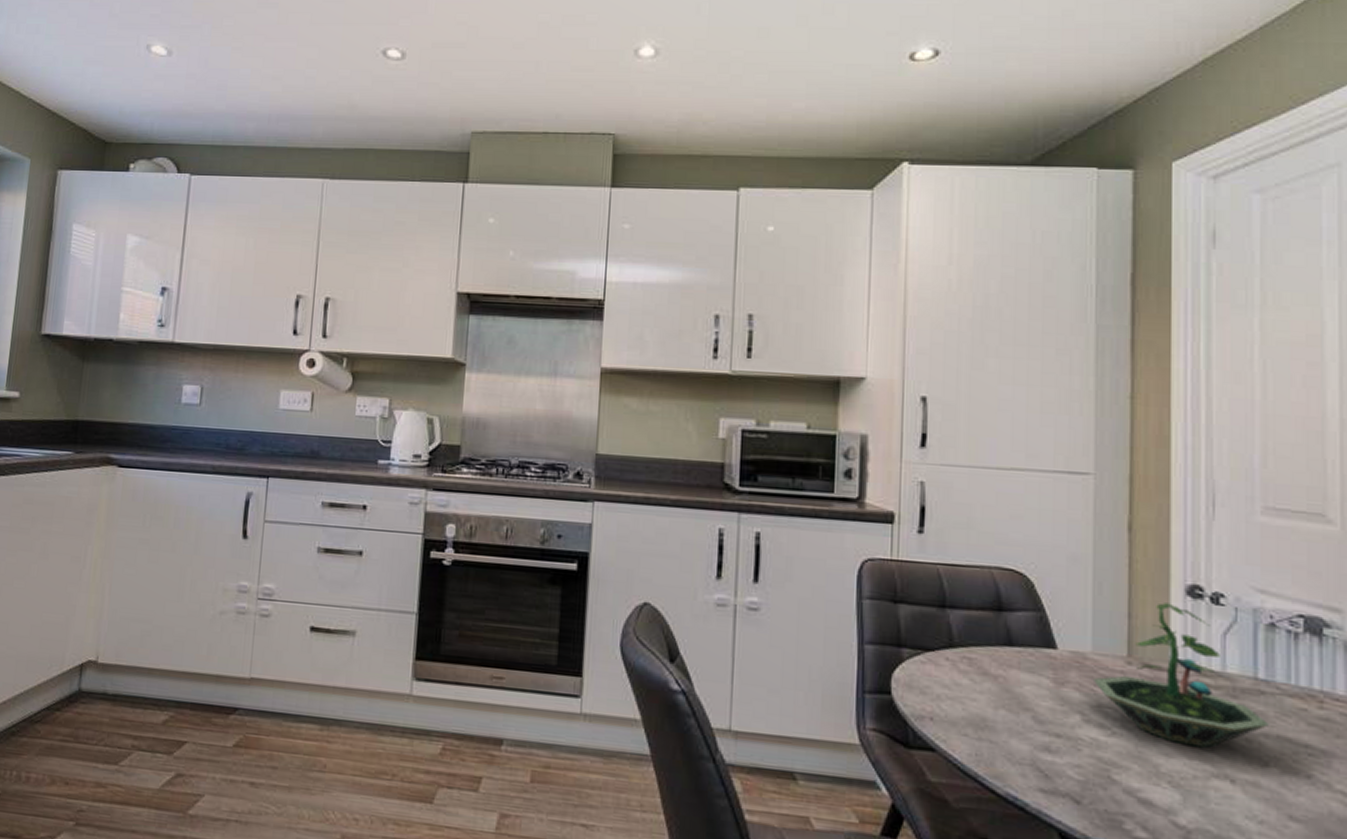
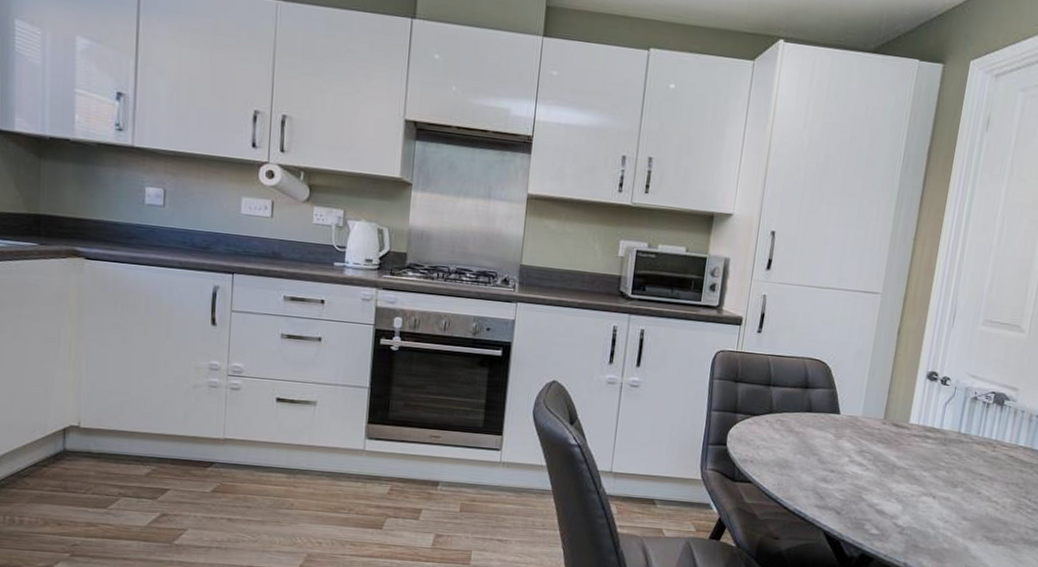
terrarium: present [1094,603,1270,748] -> none [860,383,963,477]

